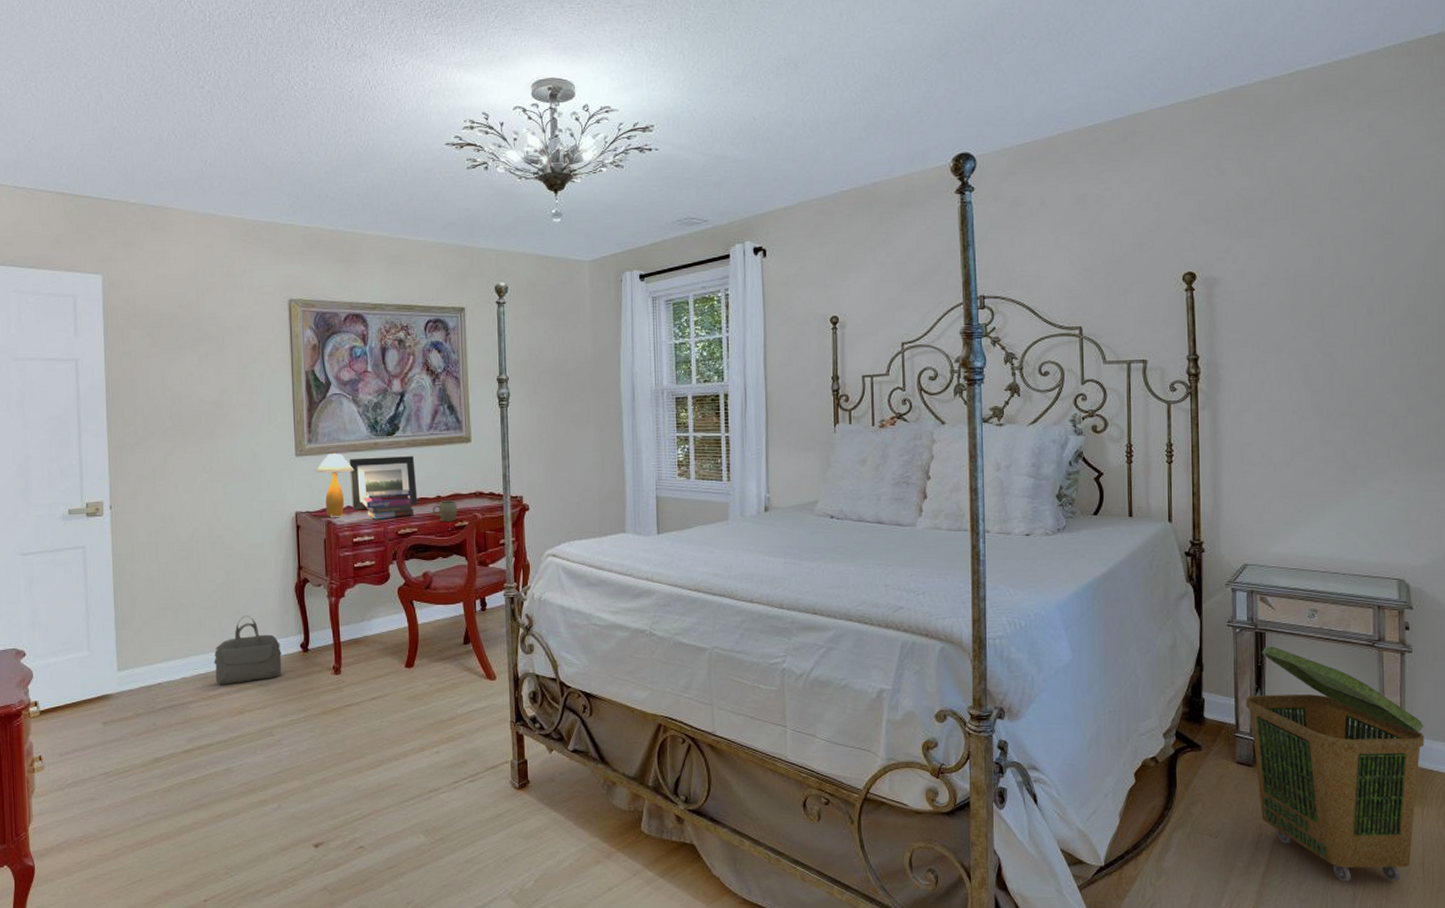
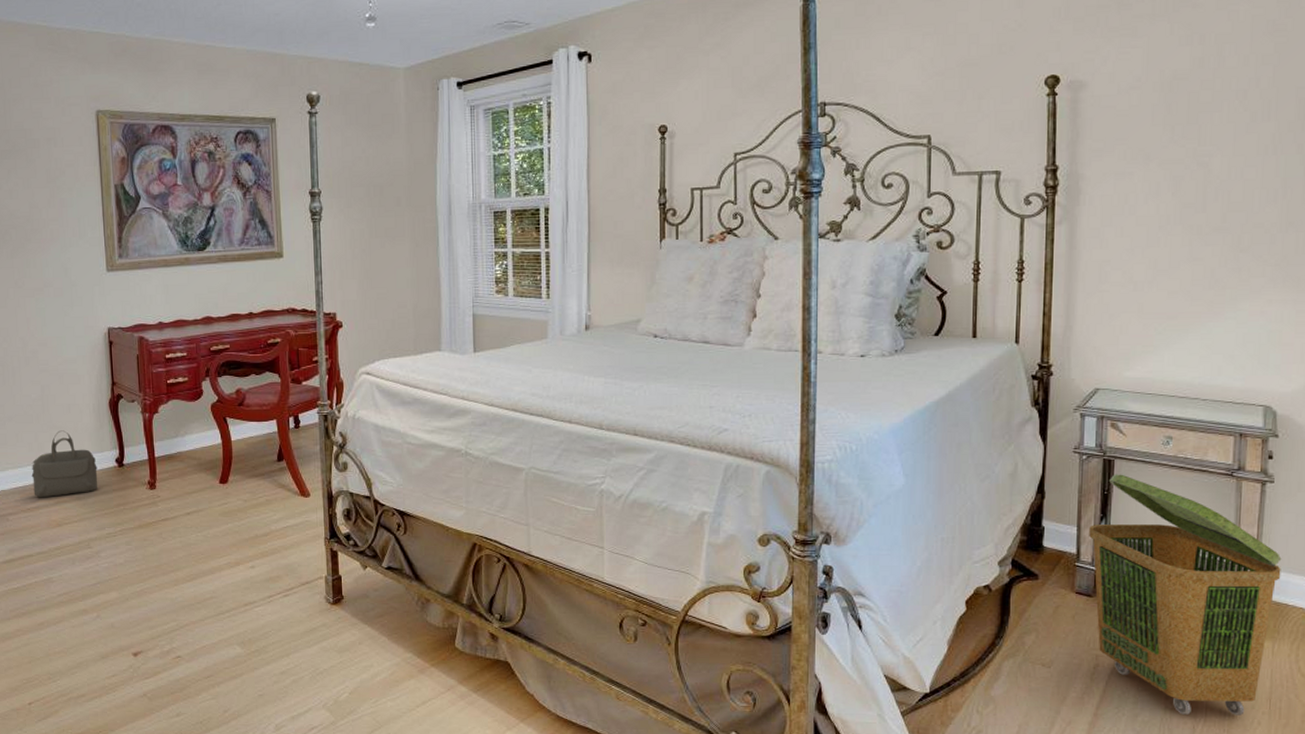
table lamp: present [315,450,355,518] -> none [126,265,166,334]
picture frame: present [349,456,418,510] -> none [160,272,230,327]
books: present [362,489,414,520] -> none [173,305,227,336]
mug: present [432,500,457,522] -> none [245,317,270,338]

